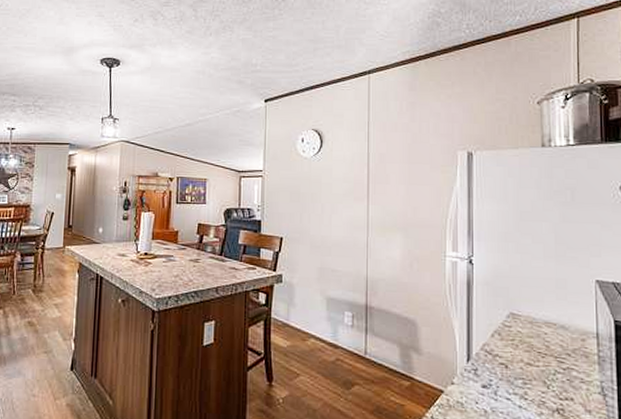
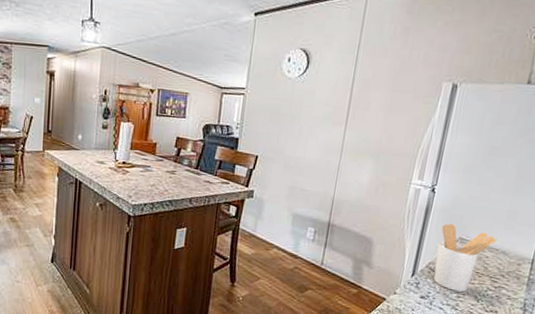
utensil holder: none [488,297,552,377] -> present [433,223,497,292]

